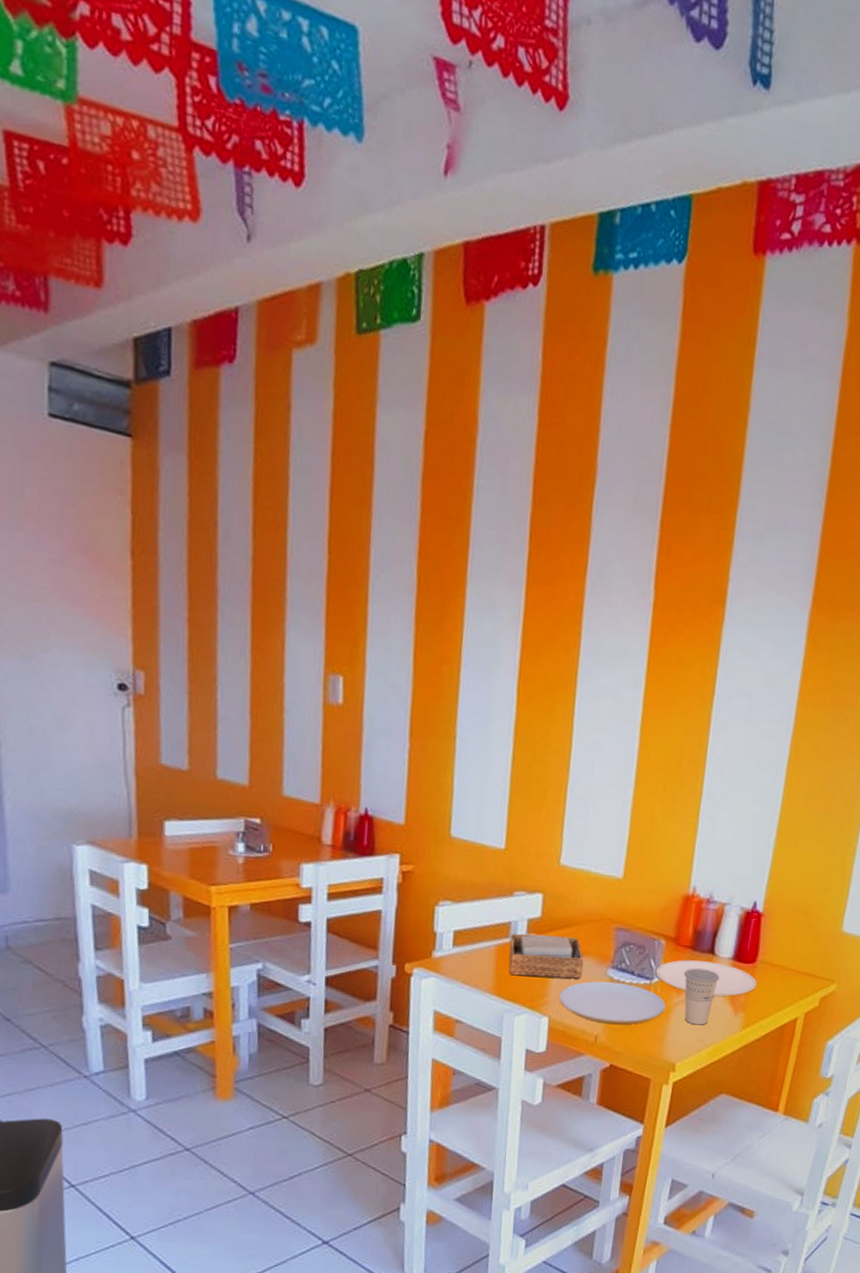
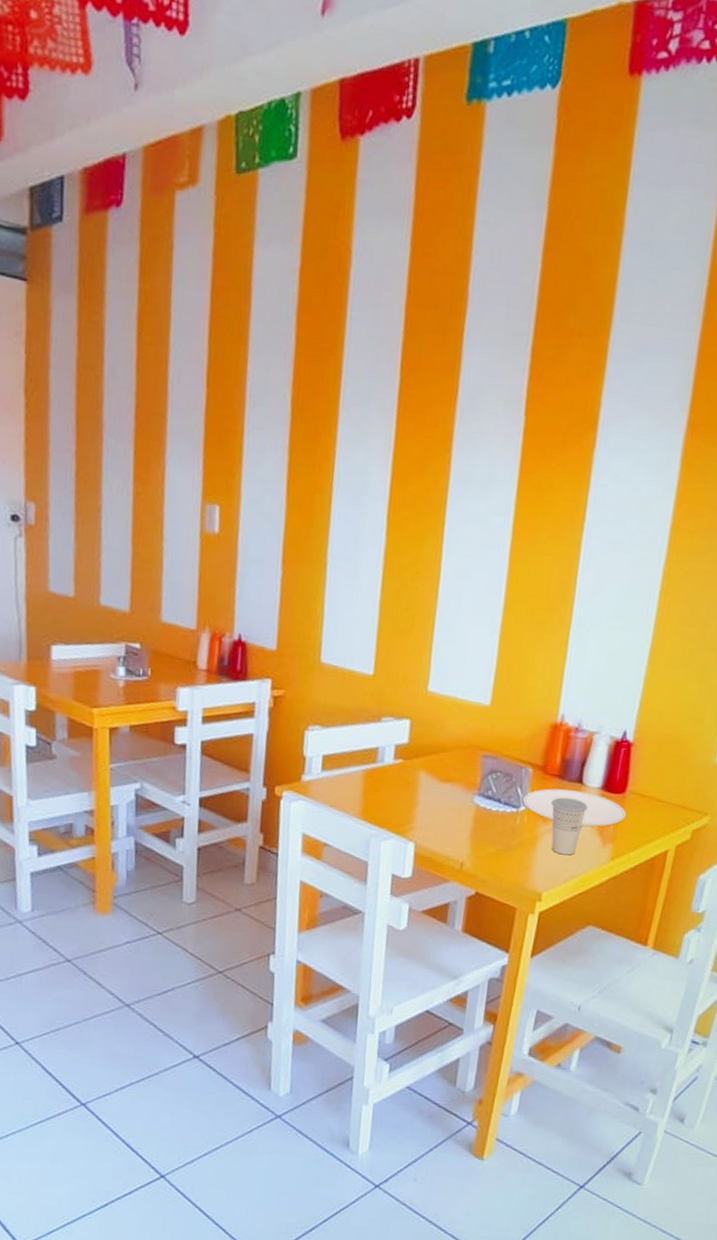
napkin holder: present [509,933,584,979] -> none [376,759,450,806]
plate: present [558,981,666,1025] -> none [425,808,533,853]

